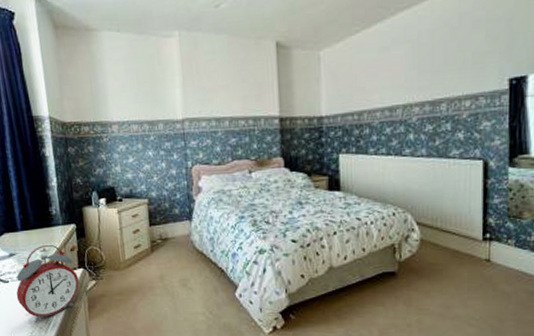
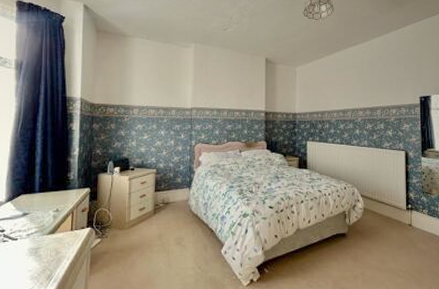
alarm clock: present [16,244,80,323] -> none [22,205,85,278]

